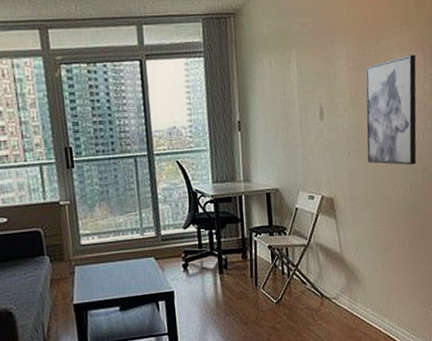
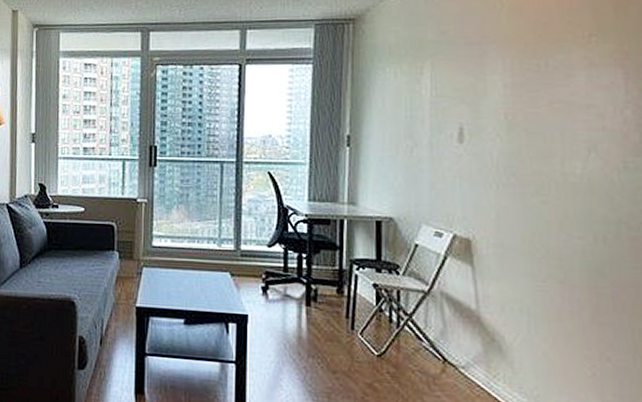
wall art: present [365,54,417,165] -> none [526,72,613,213]

